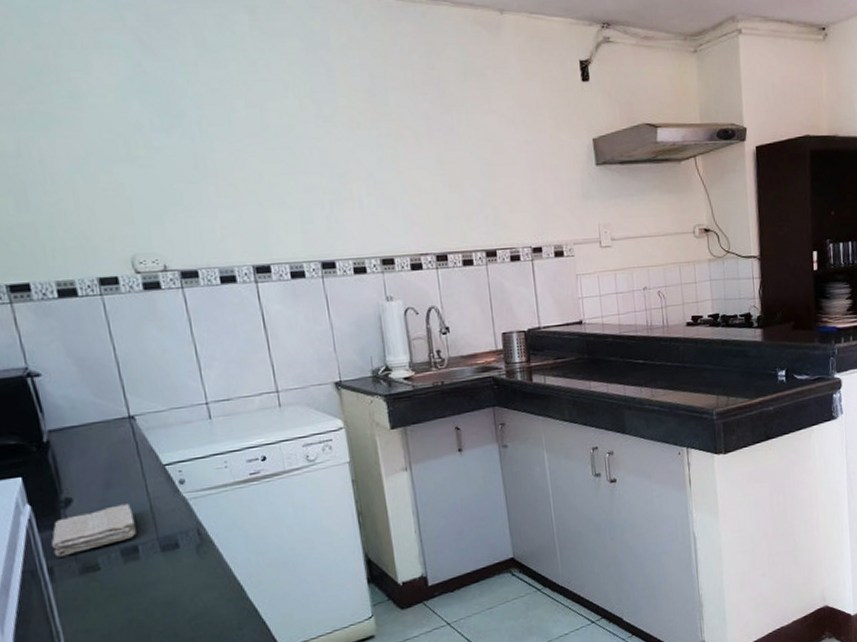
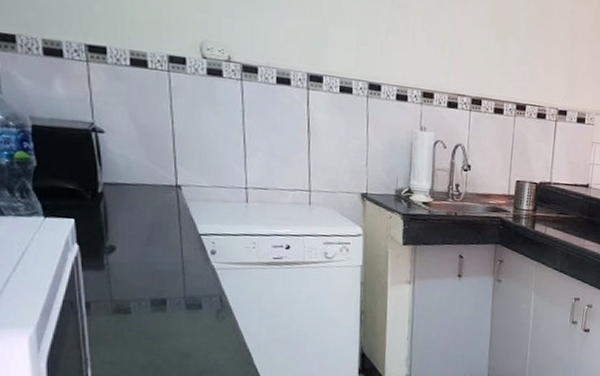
washcloth: present [50,504,136,558] -> none [91,261,167,296]

